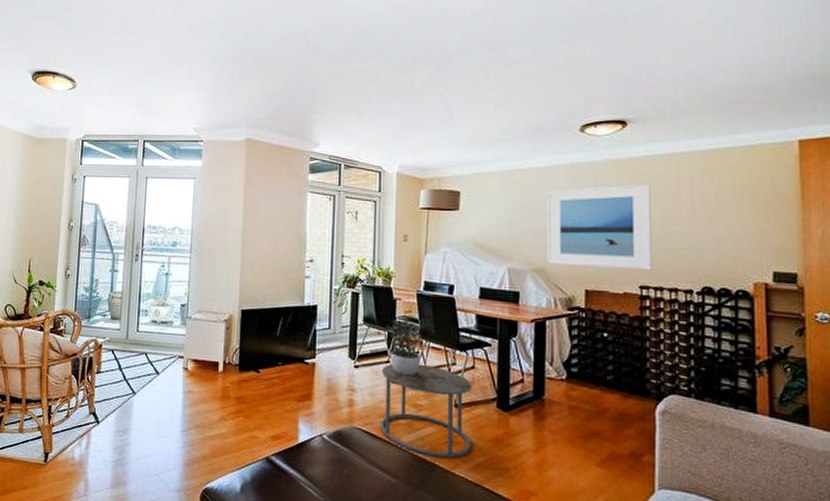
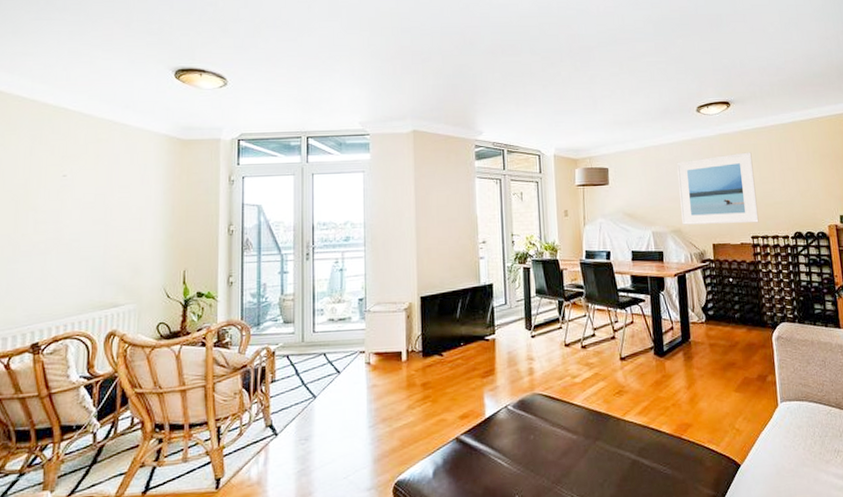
side table: present [380,364,472,458] -> none [556,325,637,409]
potted plant: present [386,319,424,376] -> none [556,286,588,339]

